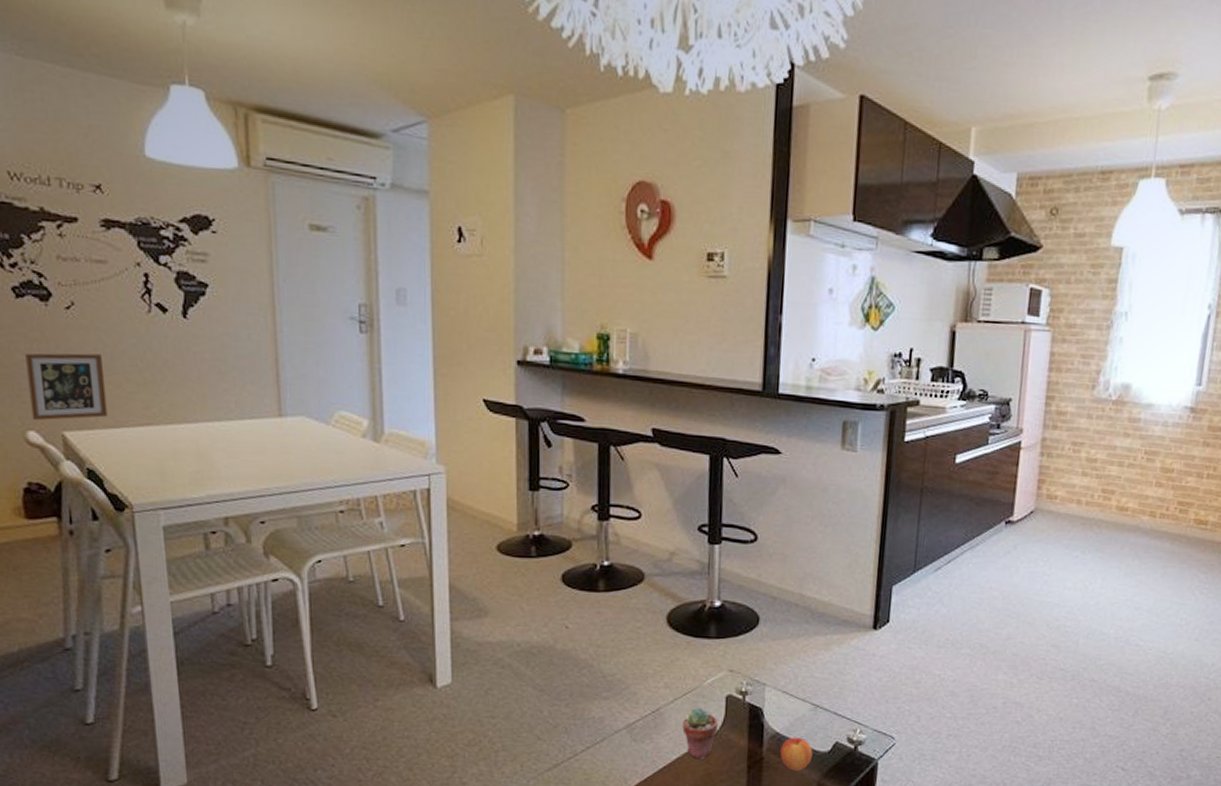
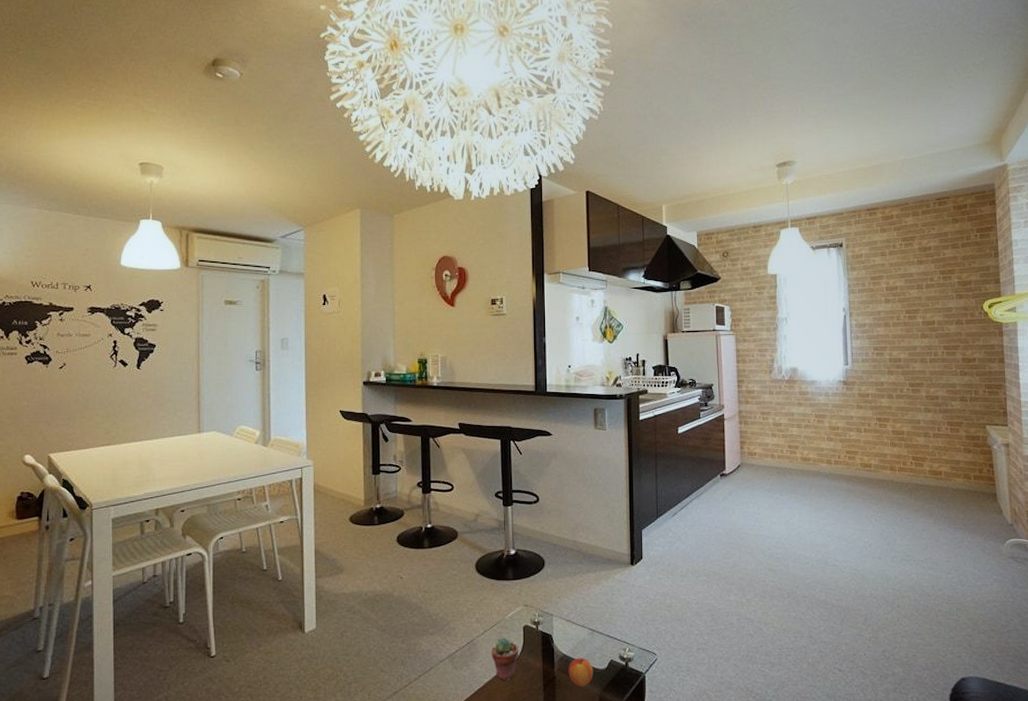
picture frame: present [25,353,108,421] -> none [29,398,81,447]

